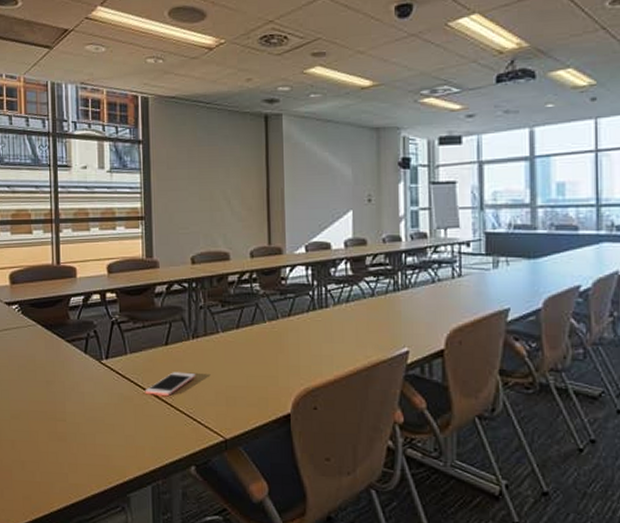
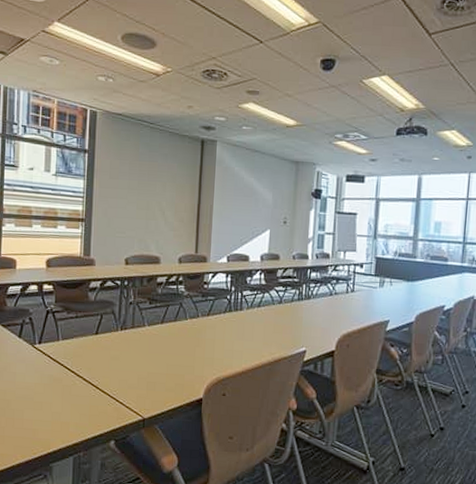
cell phone: present [145,372,196,397] -> none [73,358,122,380]

